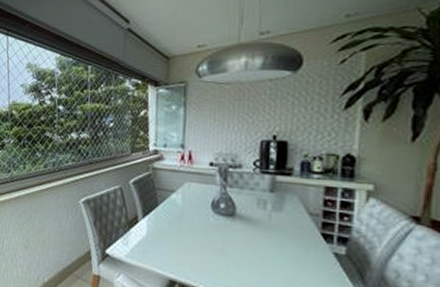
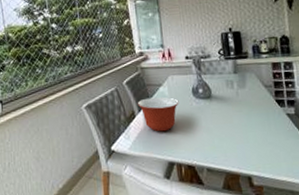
mixing bowl: none [142,203,193,245] -> present [137,96,179,132]

